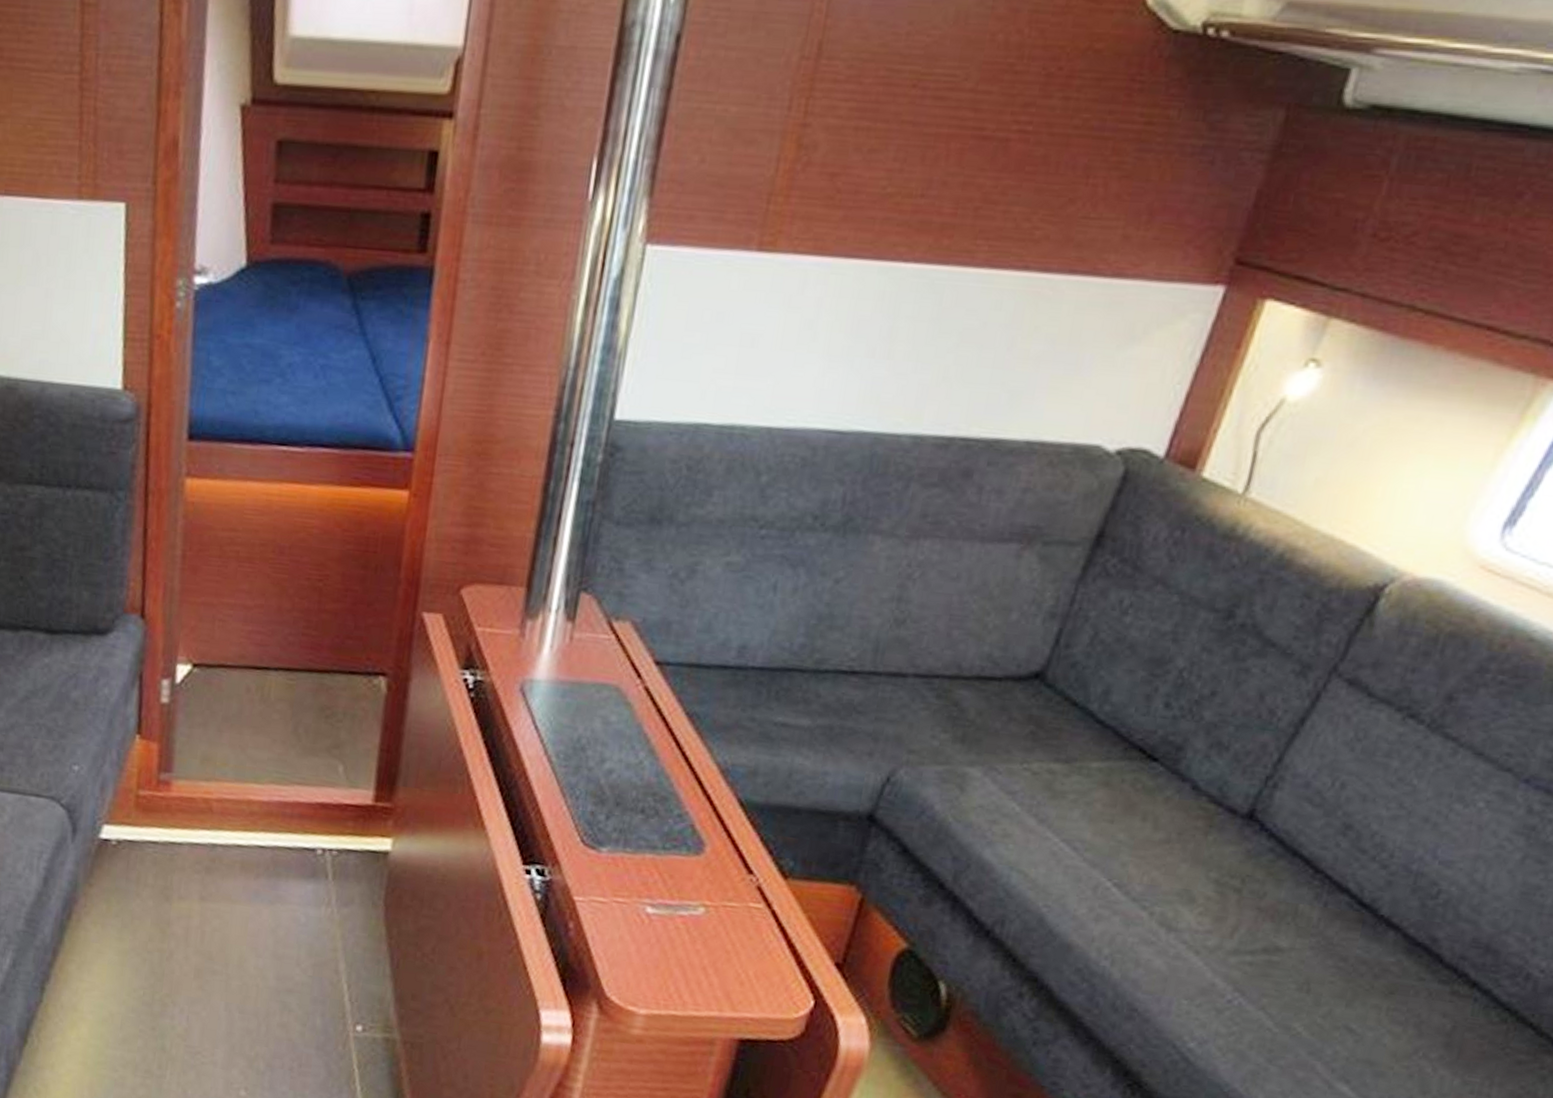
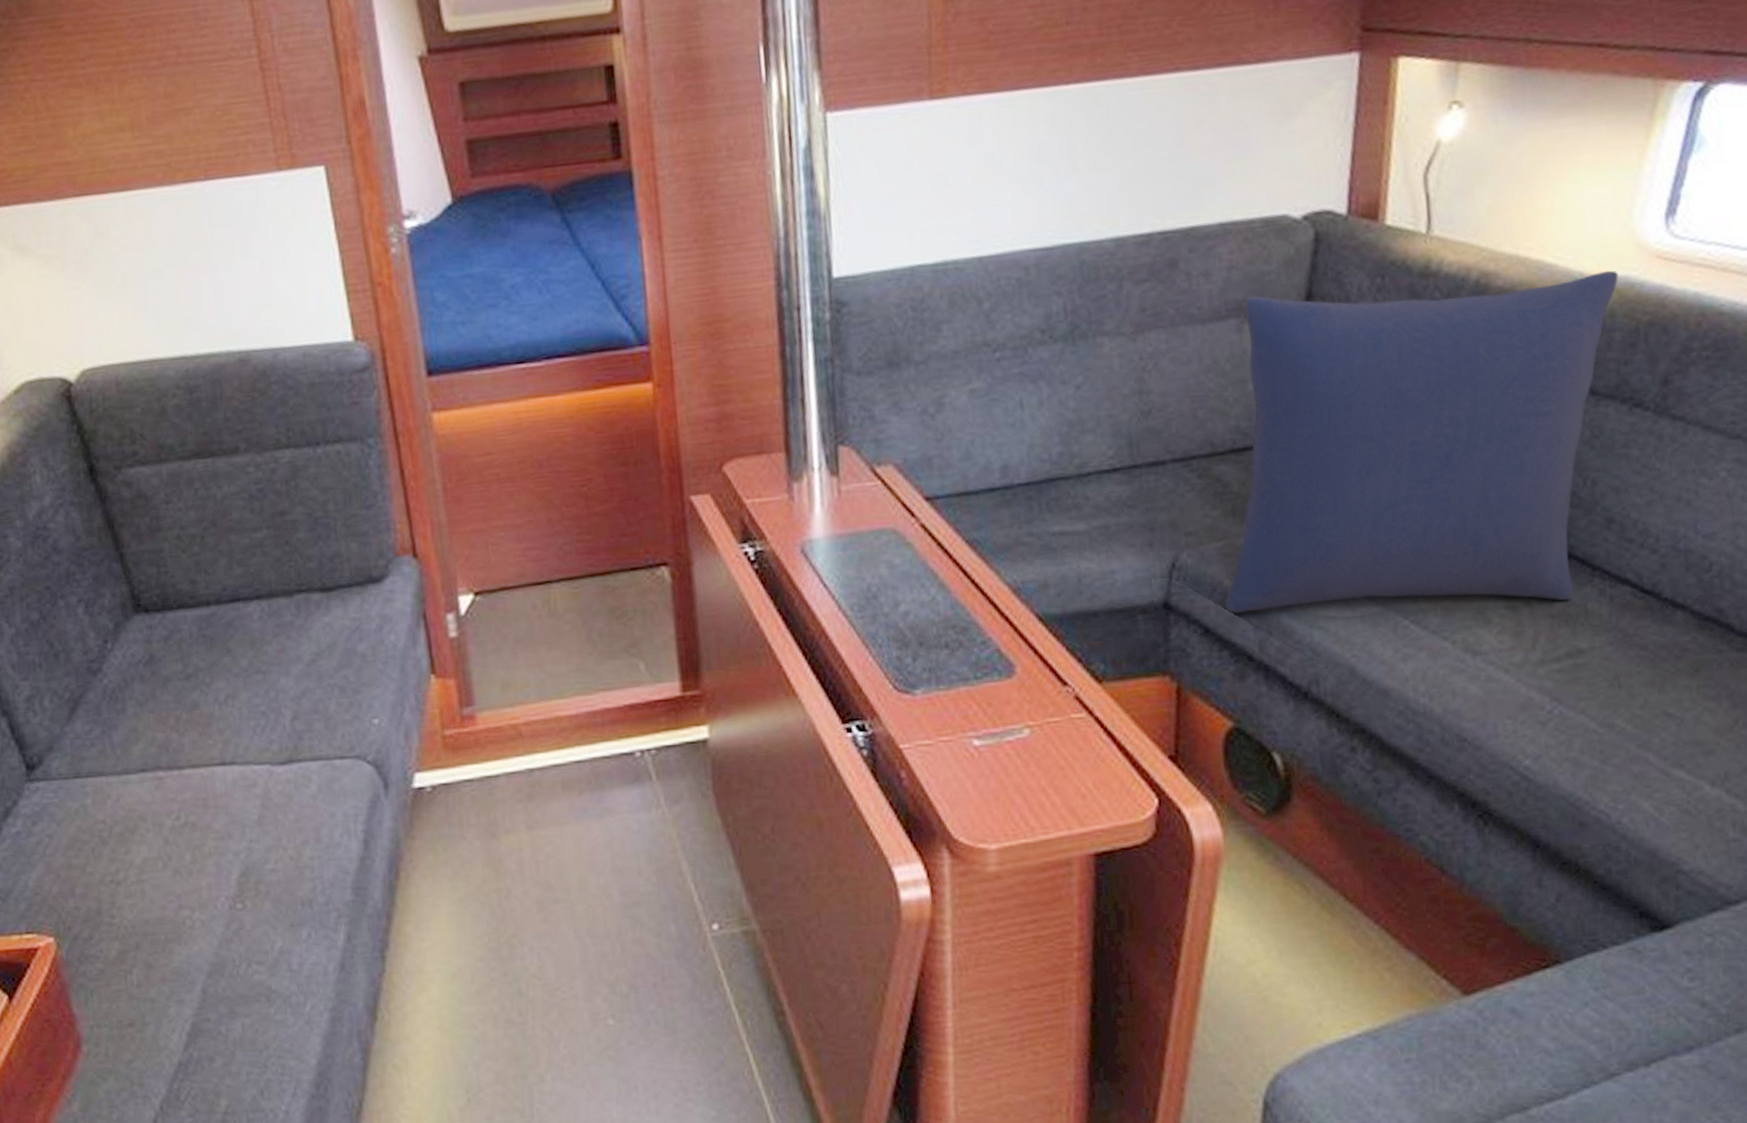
pillow: none [930,523,1434,897] -> present [1225,270,1619,613]

